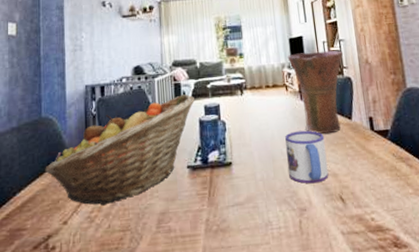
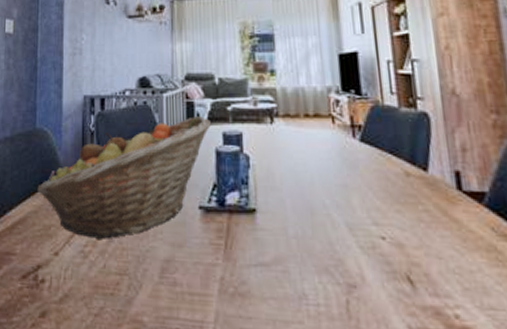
mug: present [285,130,329,184] -> none [329,179,391,253]
vase: present [287,50,344,134] -> none [335,73,418,188]

